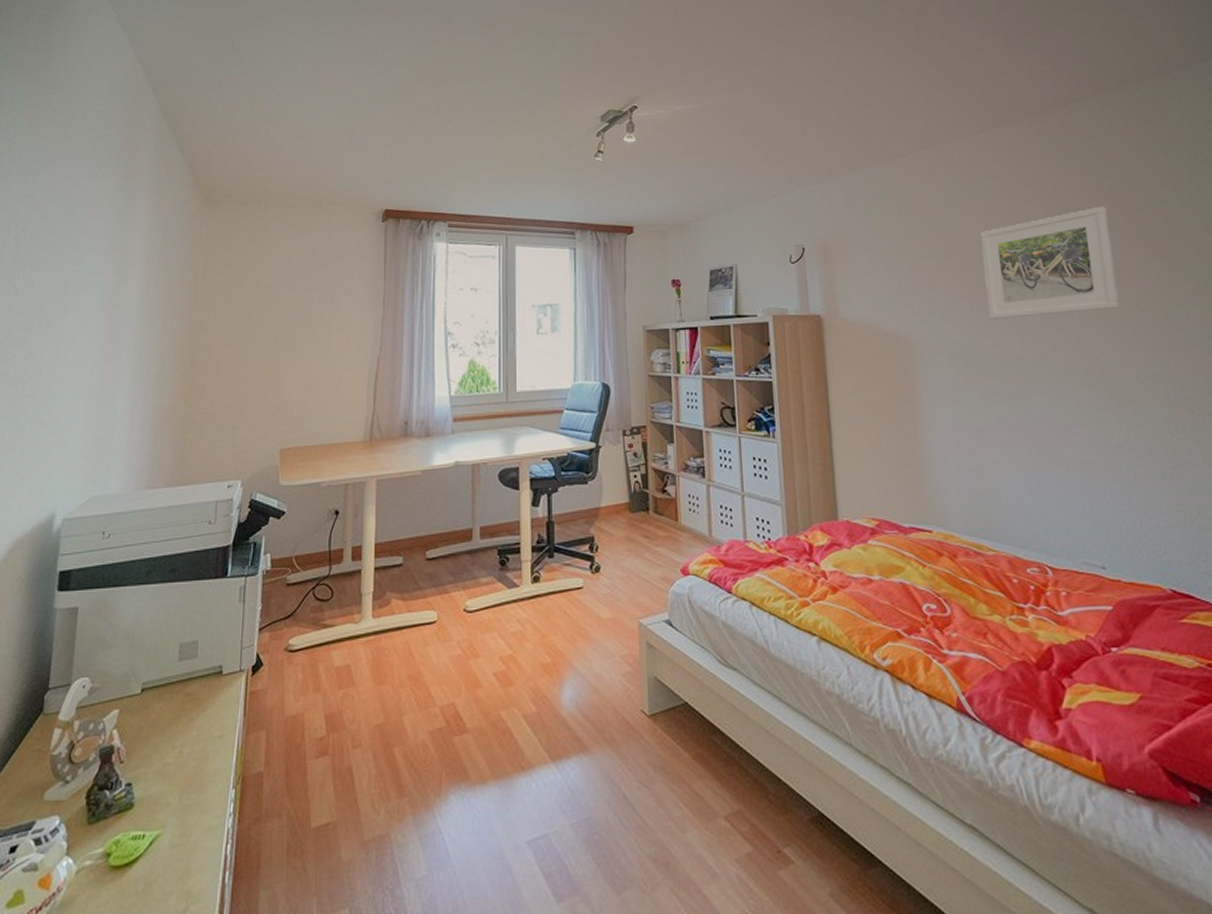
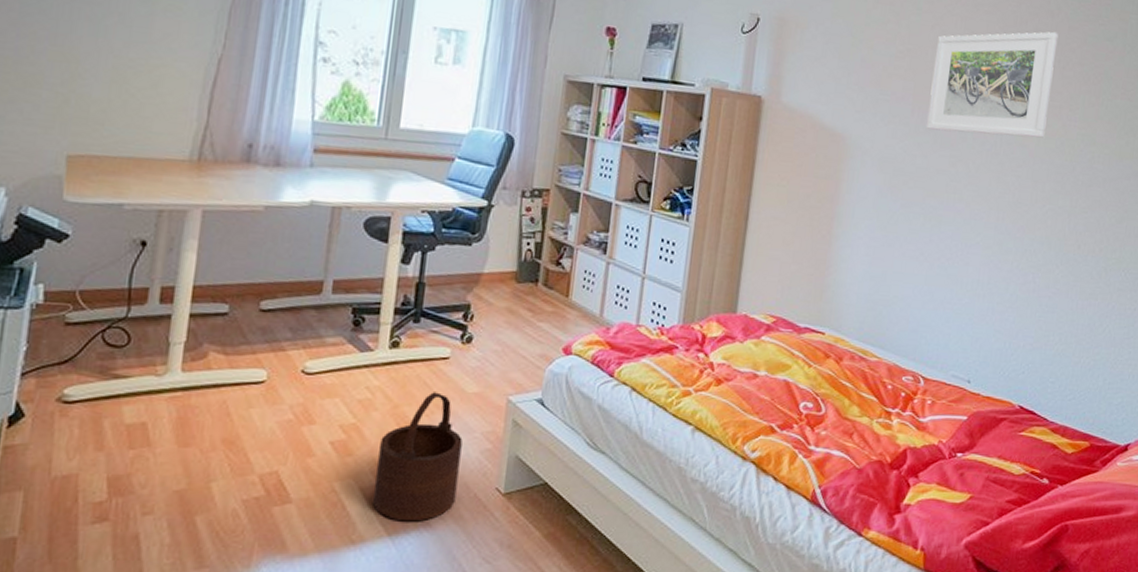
wooden bucket: none [535,620,607,747] -> present [373,392,463,522]

